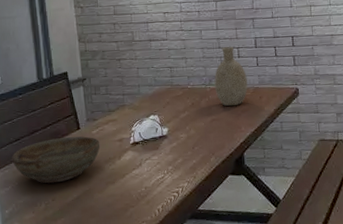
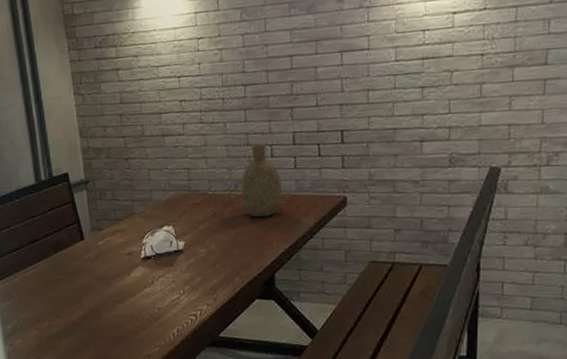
bowl: present [12,136,100,184] -> none [11,248,107,299]

